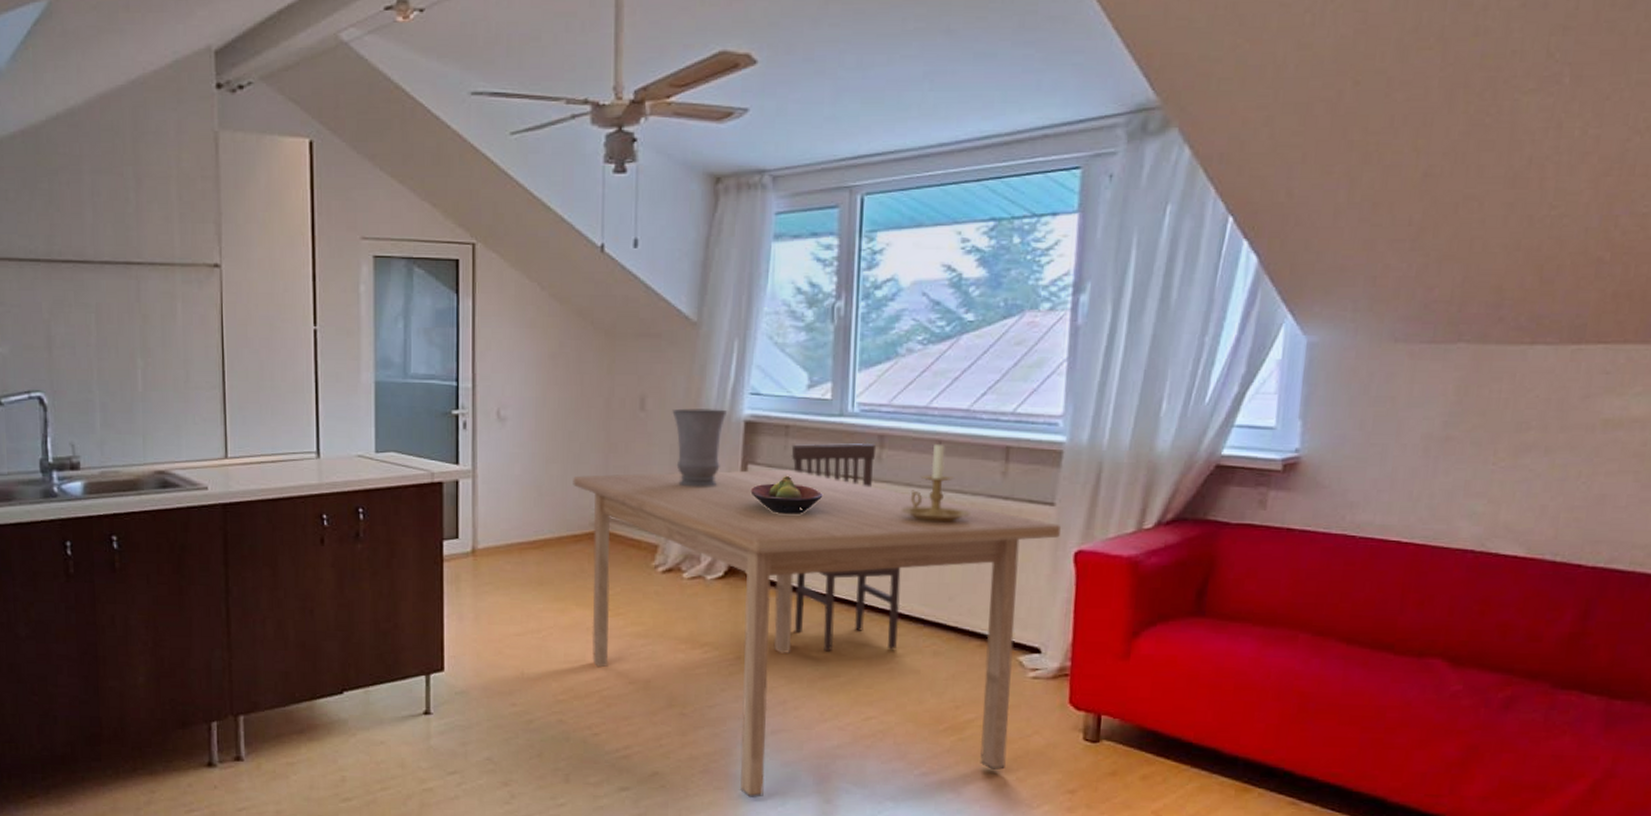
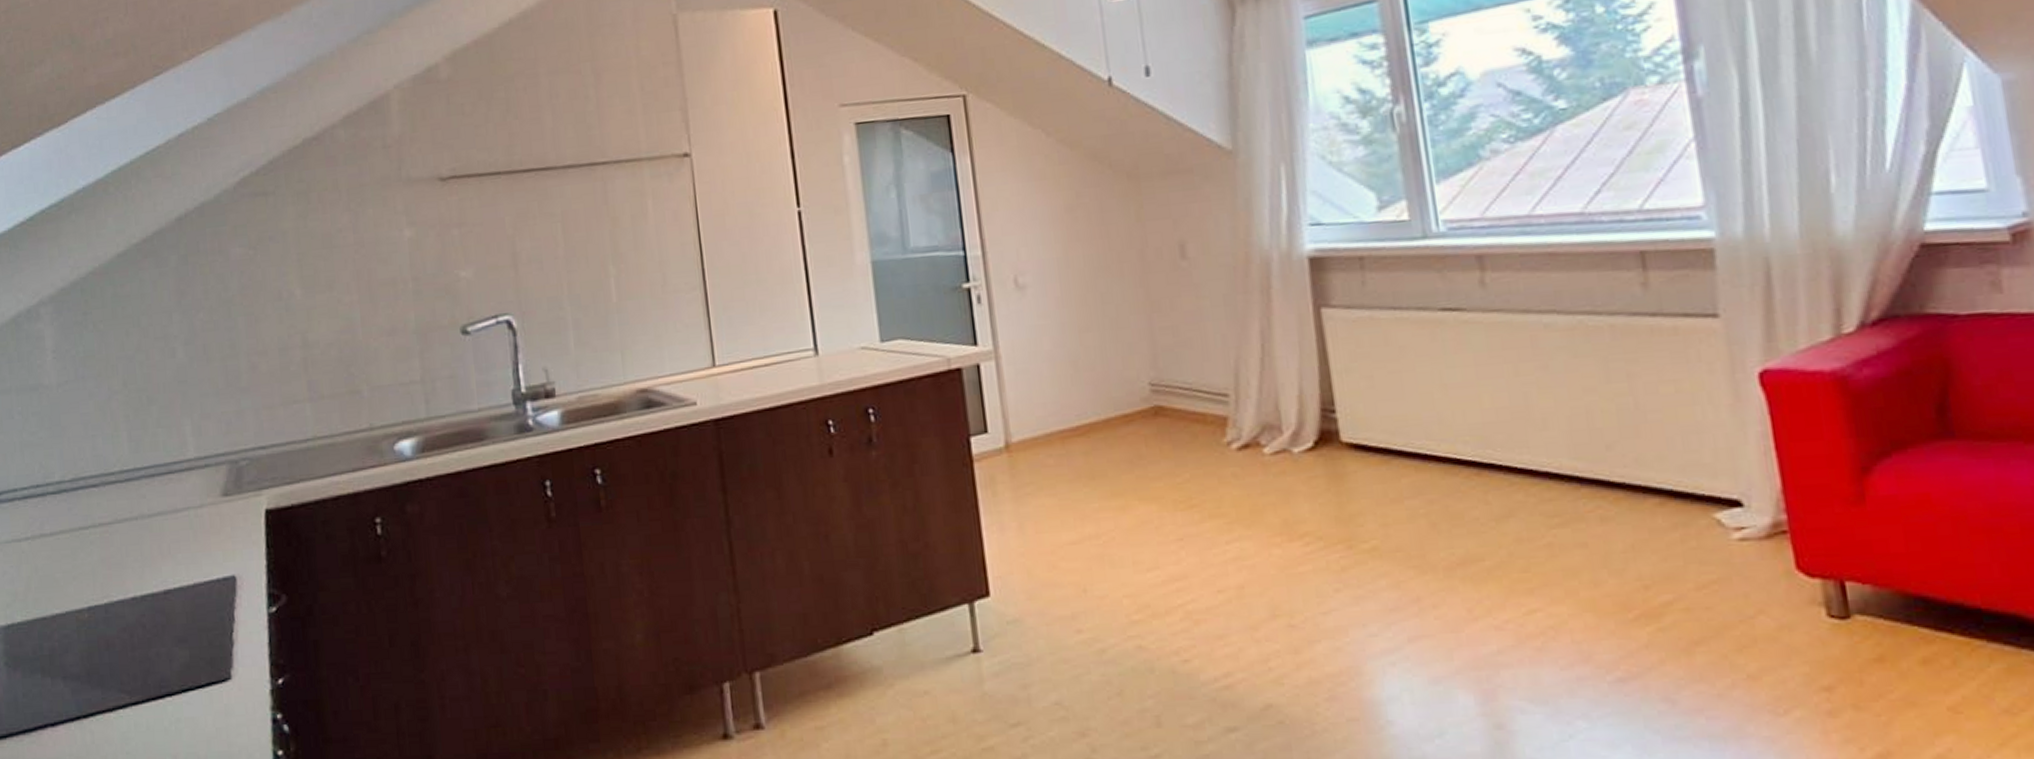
table: present [573,469,1061,799] -> none [1113,308,1734,730]
vase: present [672,408,728,487] -> none [1219,247,1288,343]
fruit bowl: present [750,475,823,515] -> none [1329,315,1421,364]
dining chair: present [791,442,901,652] -> none [1370,266,1550,530]
candle holder: present [901,441,970,523] -> none [1521,254,1612,354]

